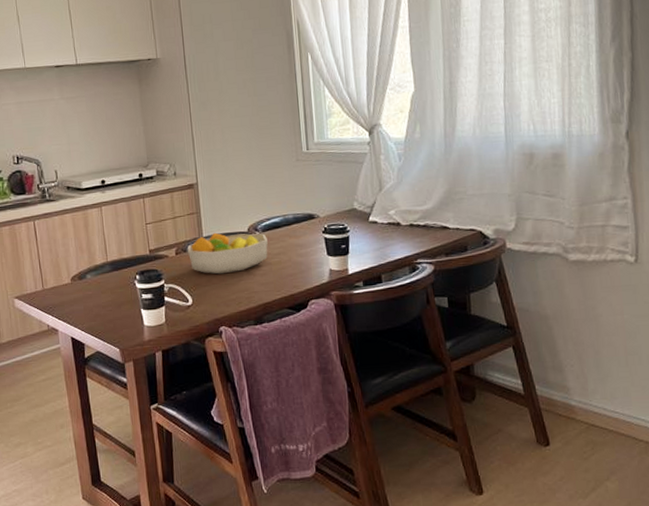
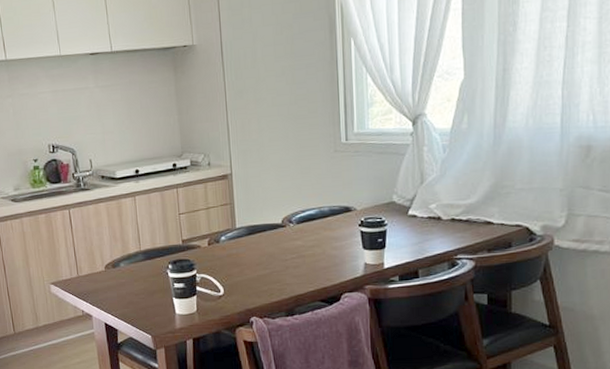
fruit bowl: present [188,232,268,275] -> none [220,224,302,266]

